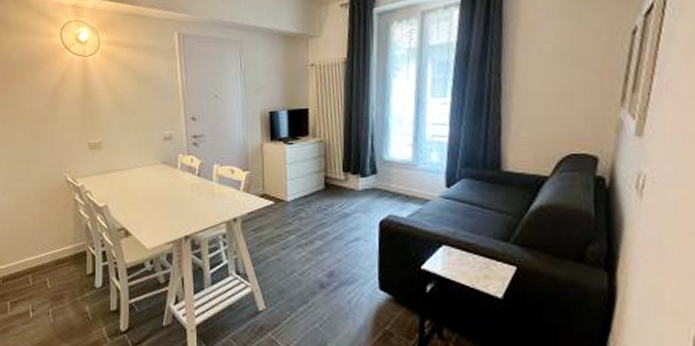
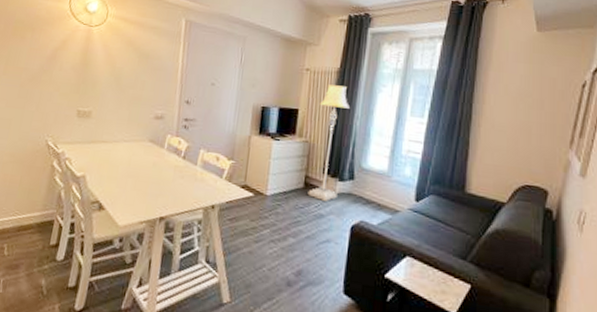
floor lamp: none [329,76,363,199] -> present [307,84,350,201]

